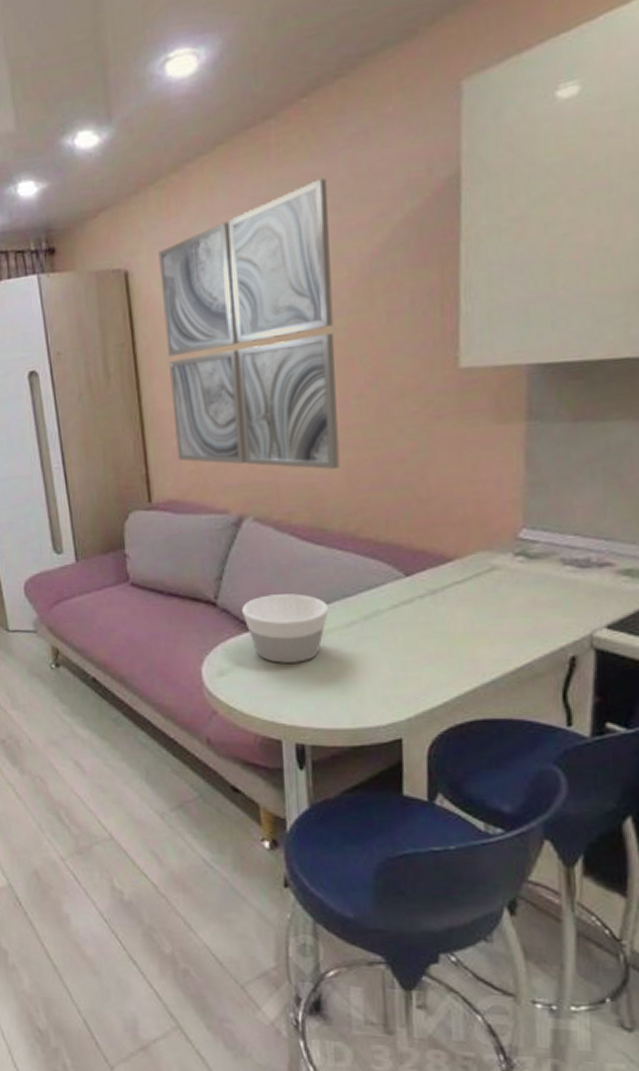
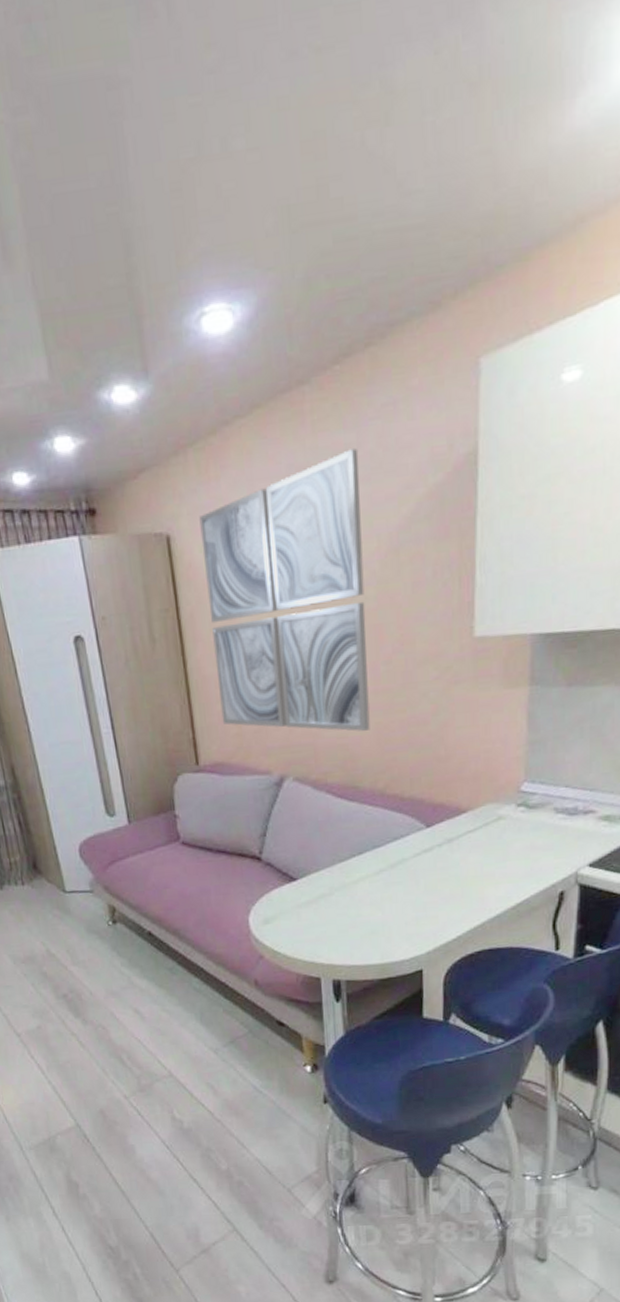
bowl: present [242,593,330,663] -> none [284,846,361,910]

